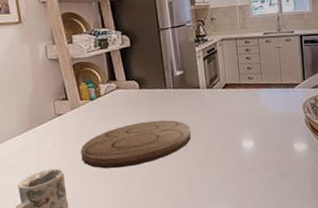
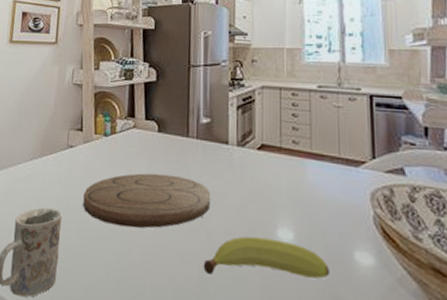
fruit: none [191,148,280,184] -> present [203,236,331,279]

